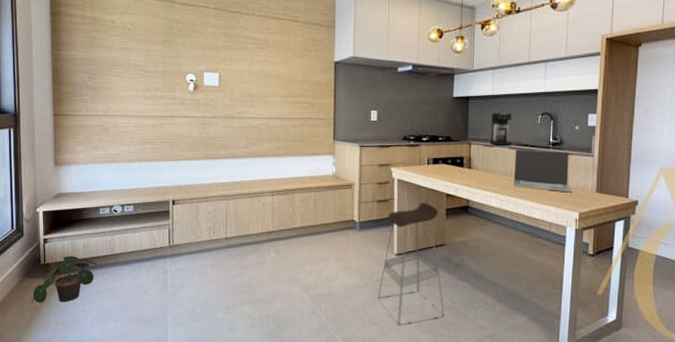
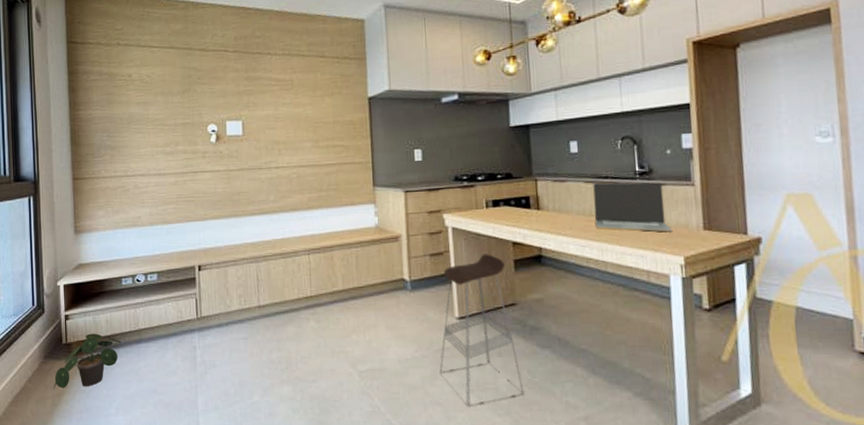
coffee maker: present [490,113,512,145] -> none [559,140,588,180]

